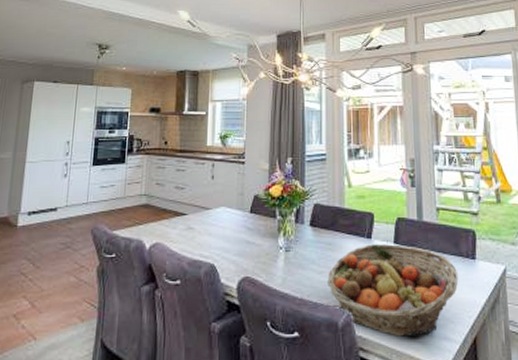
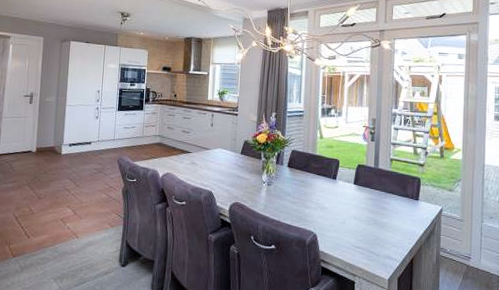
fruit basket: present [327,244,459,337] -> none [299,184,404,255]

